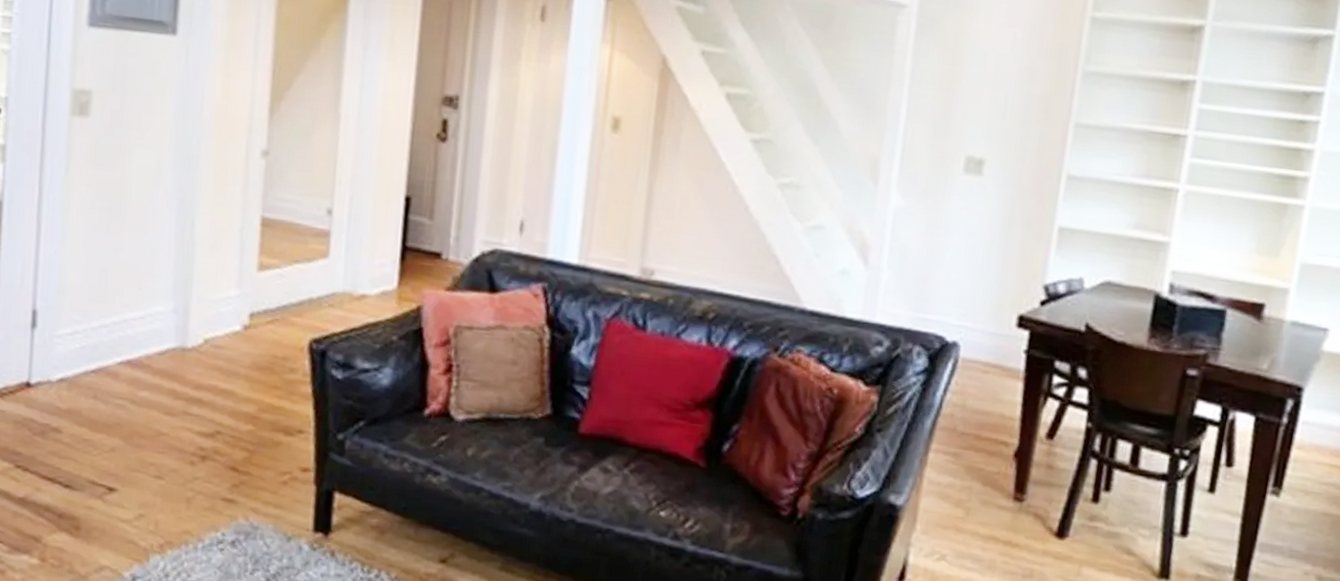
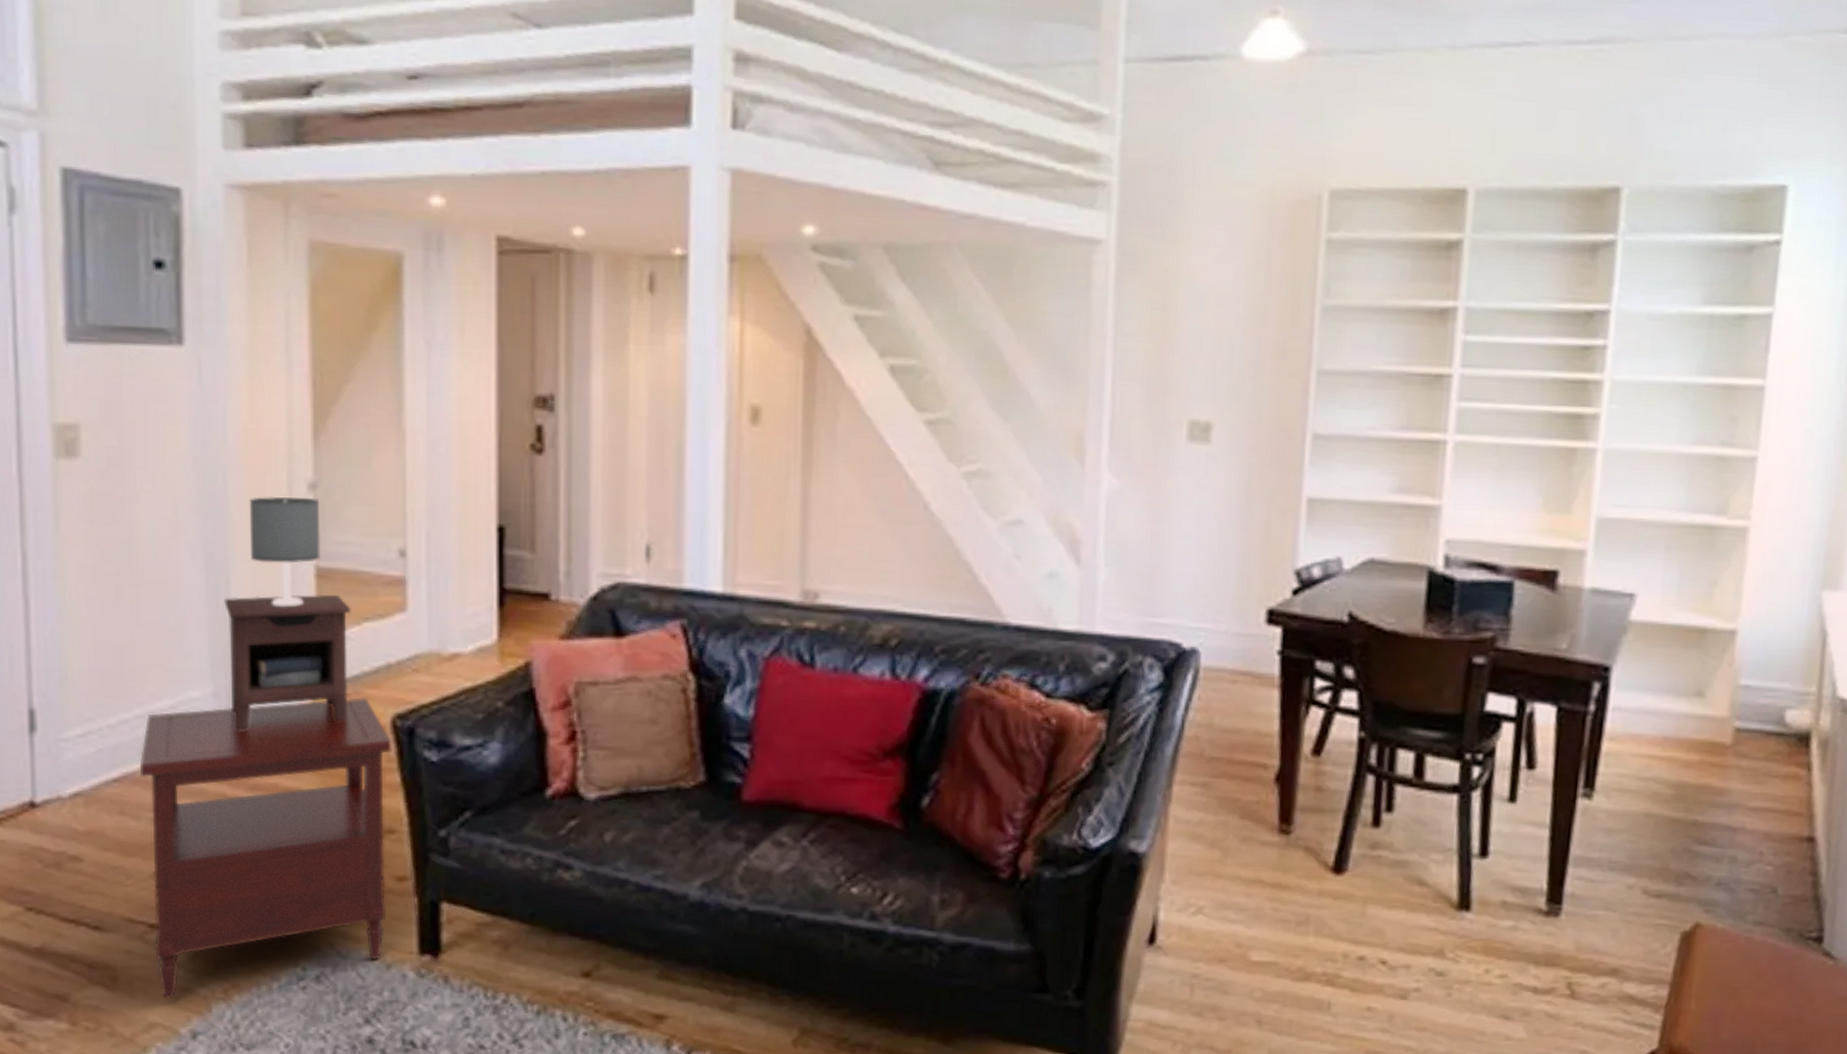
side table: none [109,321,308,548] -> present [139,697,392,999]
table lamp: none [187,158,286,340] -> present [224,497,351,730]

